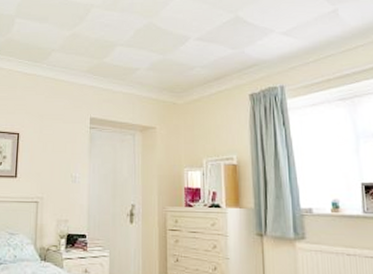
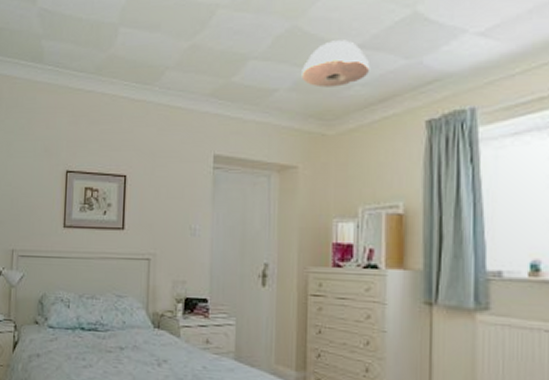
ceiling light: none [156,34,207,68] -> present [301,40,370,88]

